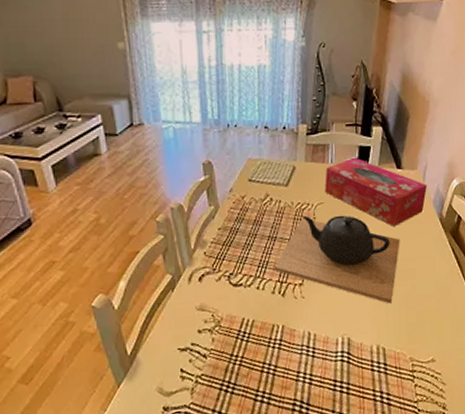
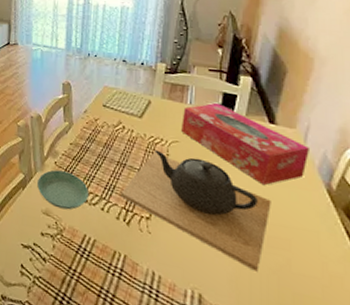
saucer: none [187,259,244,300] -> present [37,169,90,210]

